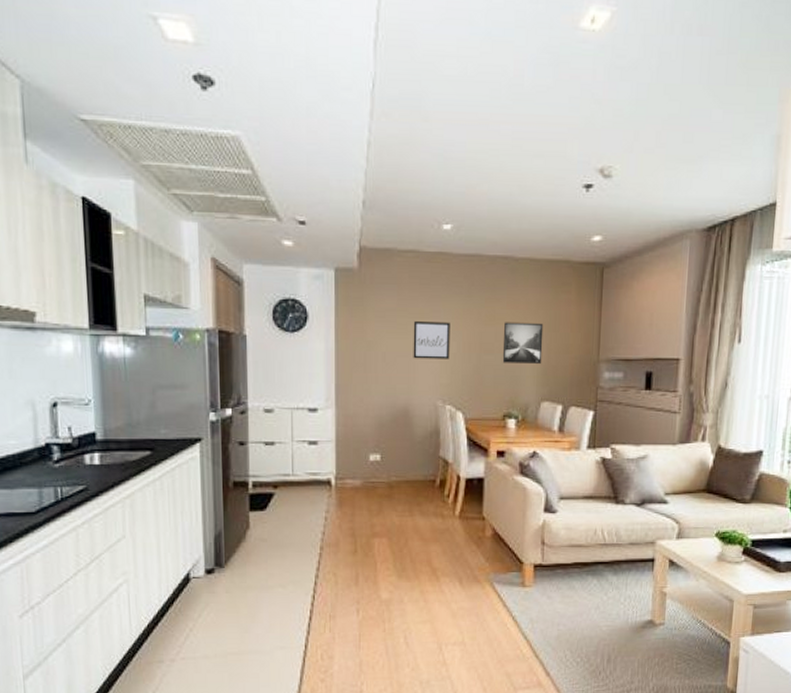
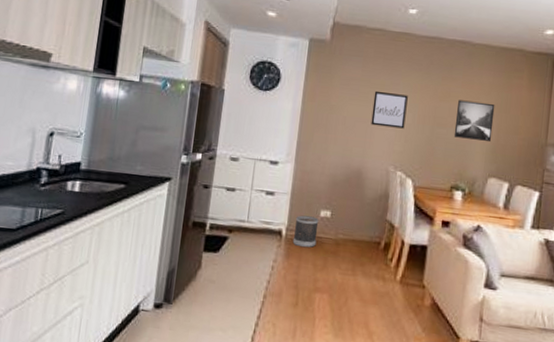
wastebasket: none [343,462,369,495] -> present [292,215,319,248]

